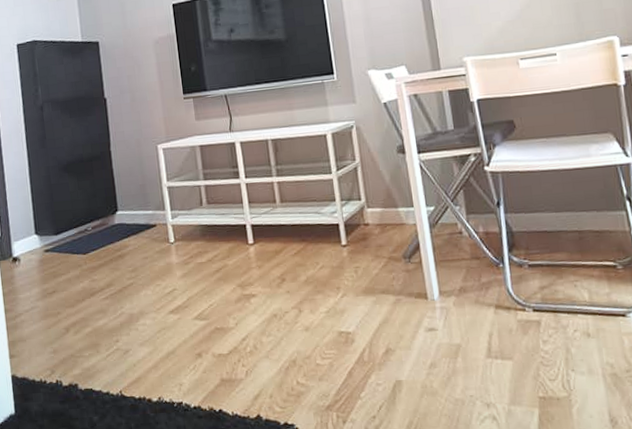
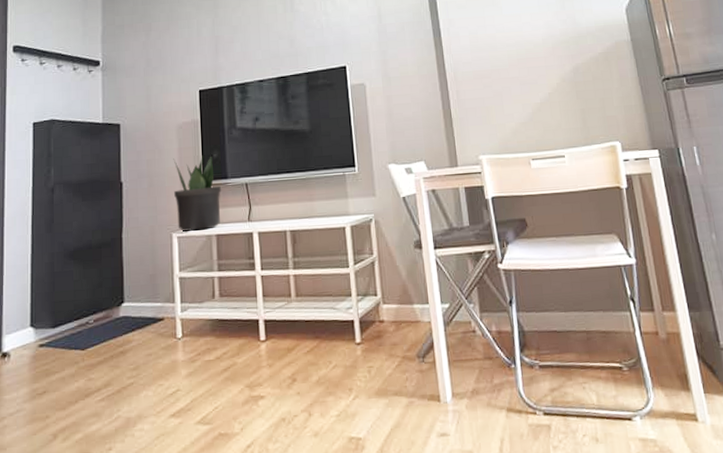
planter: none [152,69,203,143] -> present [173,155,221,231]

